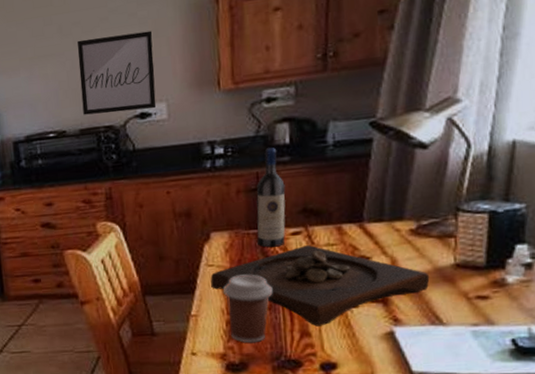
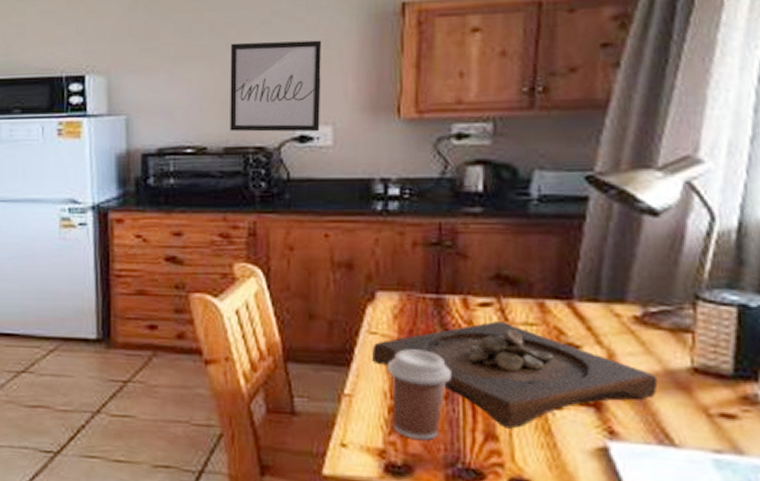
wine bottle: present [256,147,286,248] -> none [435,194,475,319]

